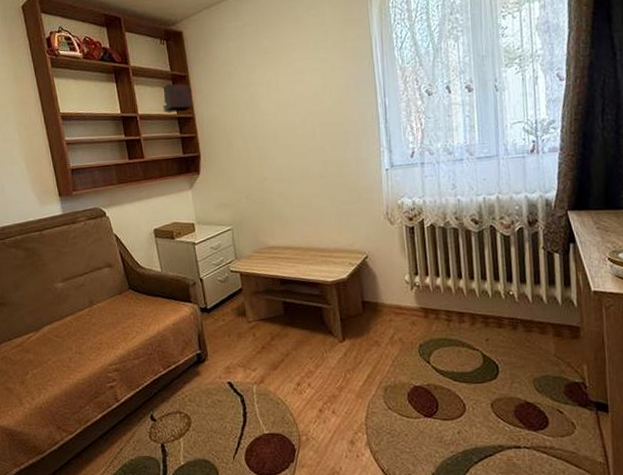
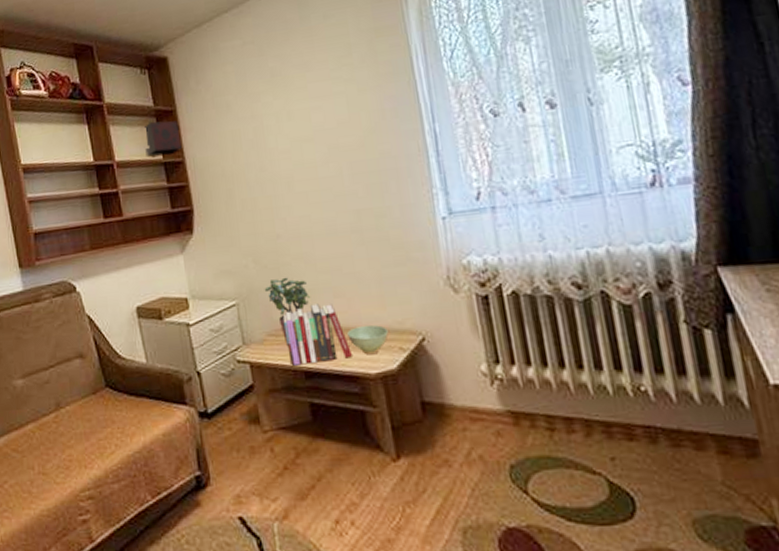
potted plant: none [253,209,287,260] -> present [264,277,310,345]
books: none [266,230,315,275] -> present [282,303,352,366]
bowl: none [313,246,342,268] -> present [347,325,389,355]

